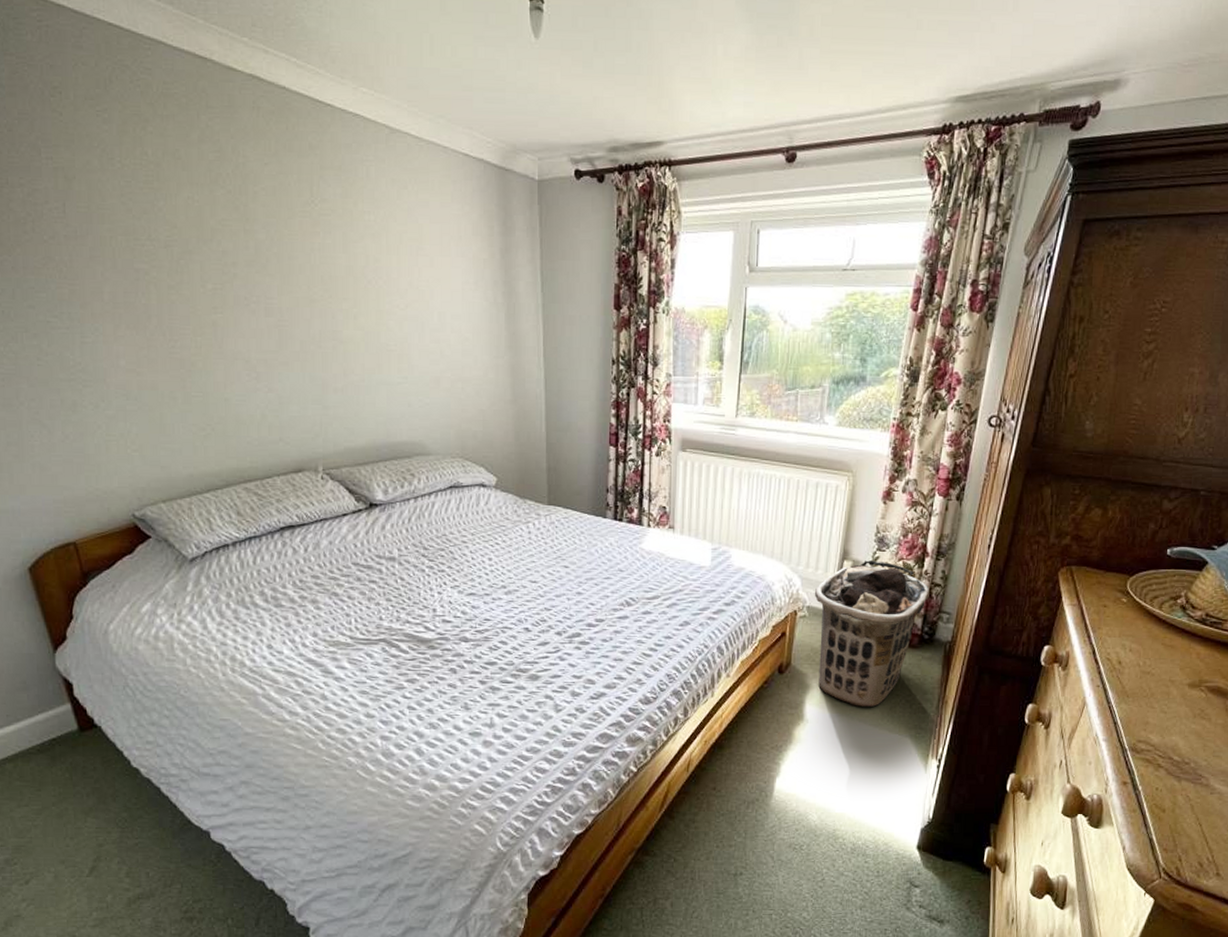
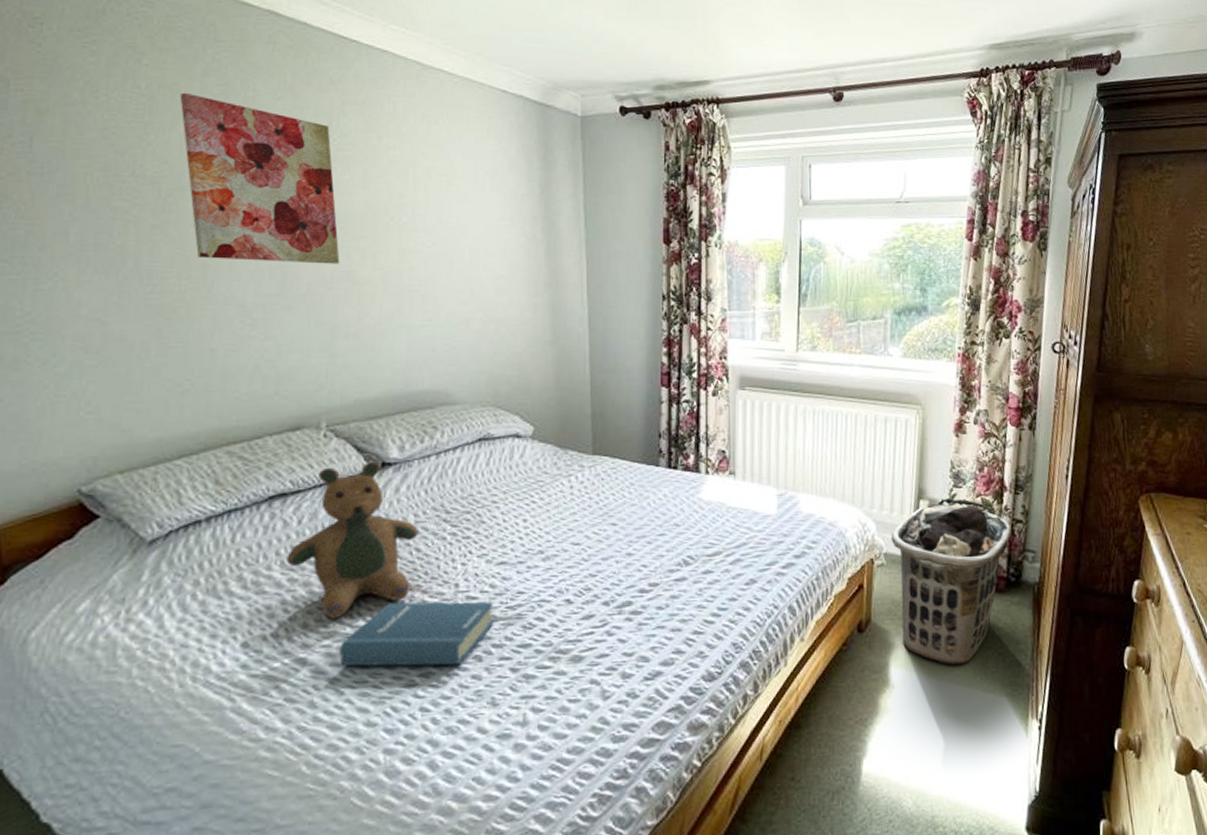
wall art: none [181,159,327,324] -> present [179,92,340,264]
teddy bear: none [297,502,402,630] -> present [286,461,418,618]
hardback book: none [343,620,466,675] -> present [339,601,495,667]

